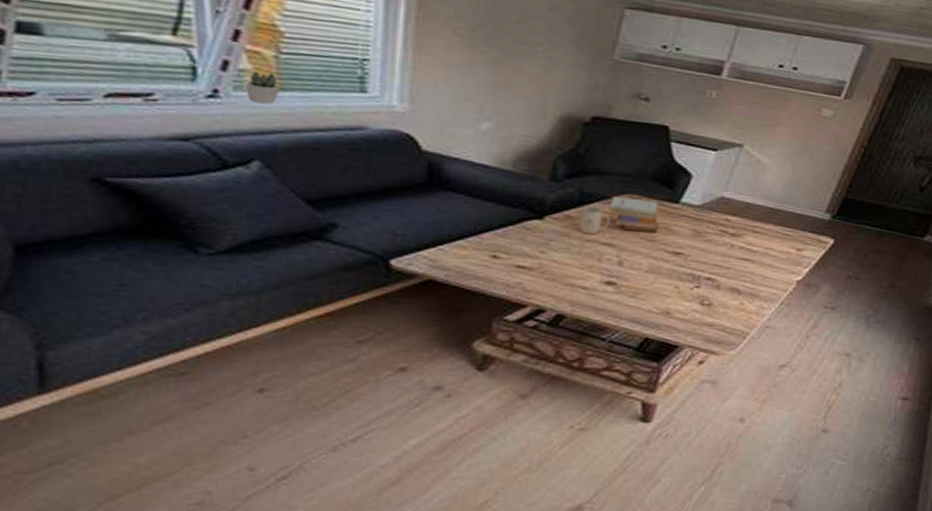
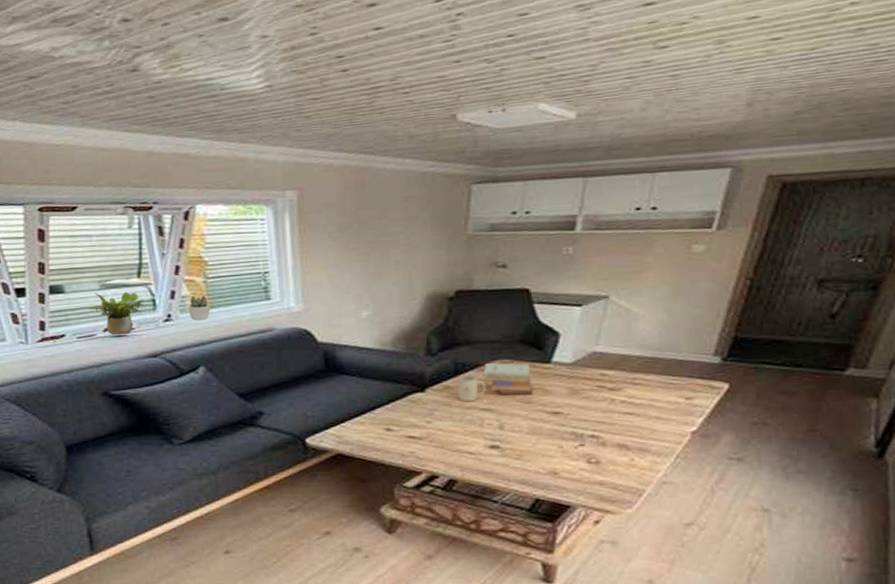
potted plant: none [82,42,185,107] -> present [88,291,149,336]

